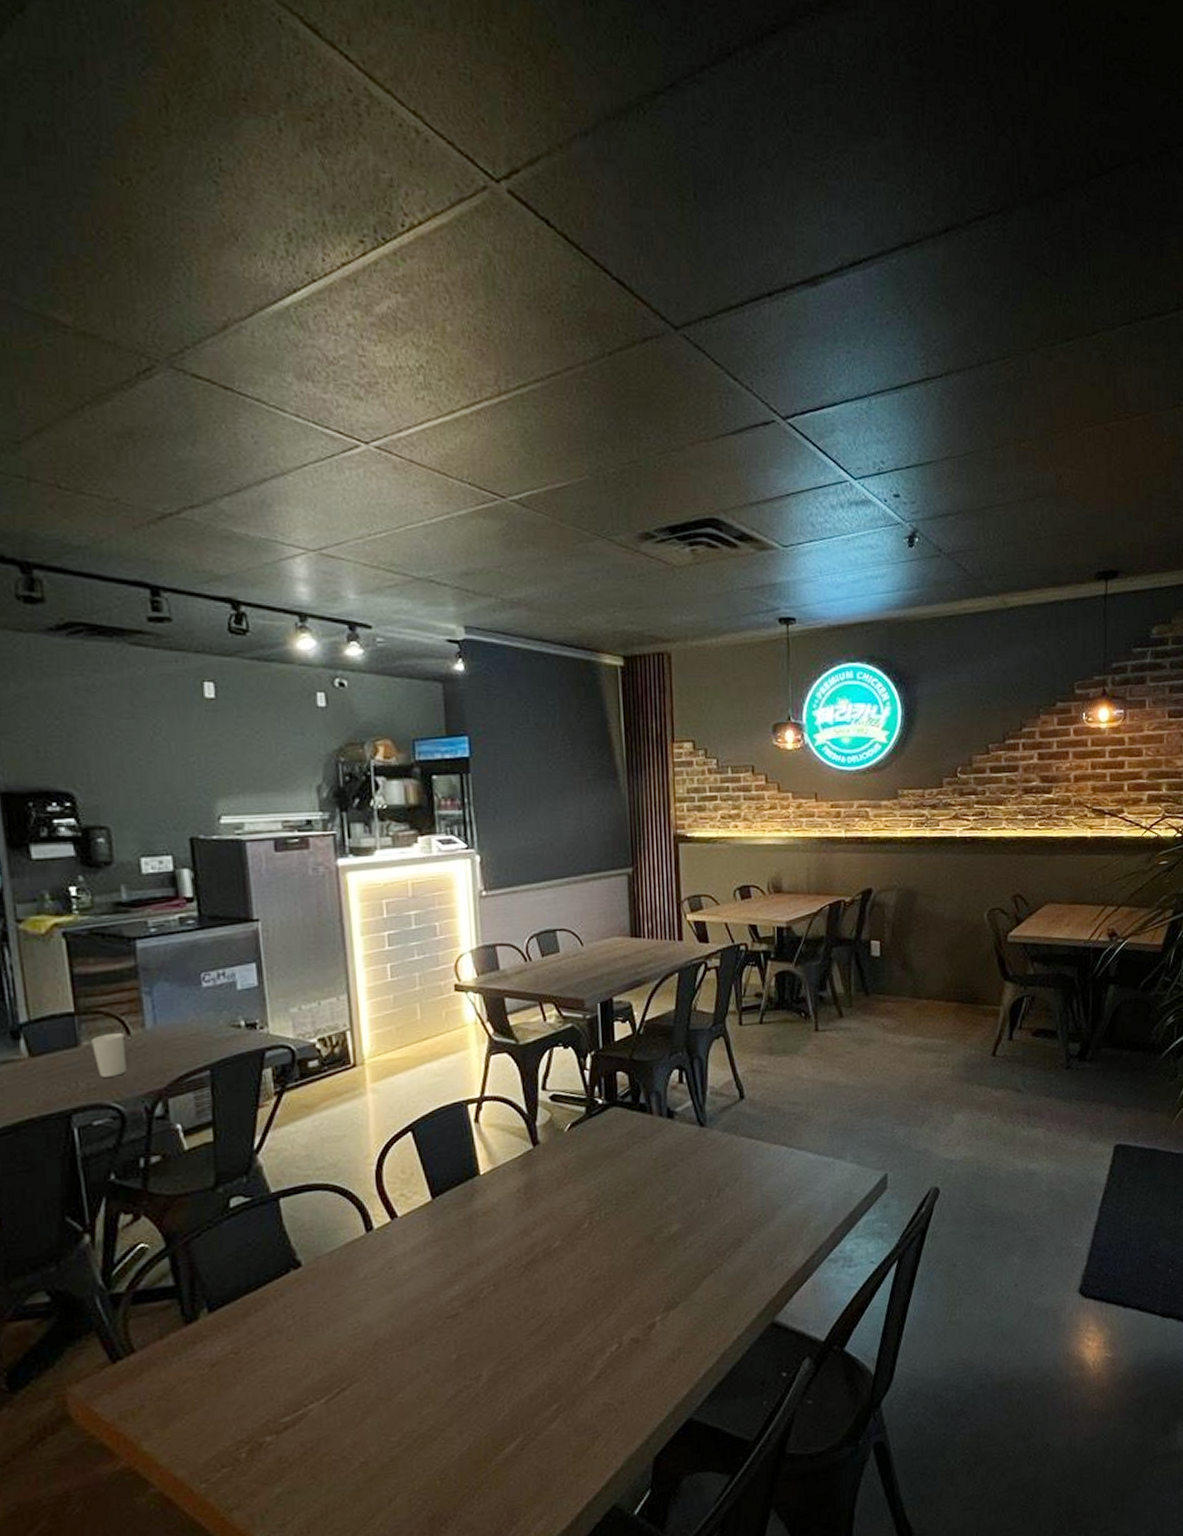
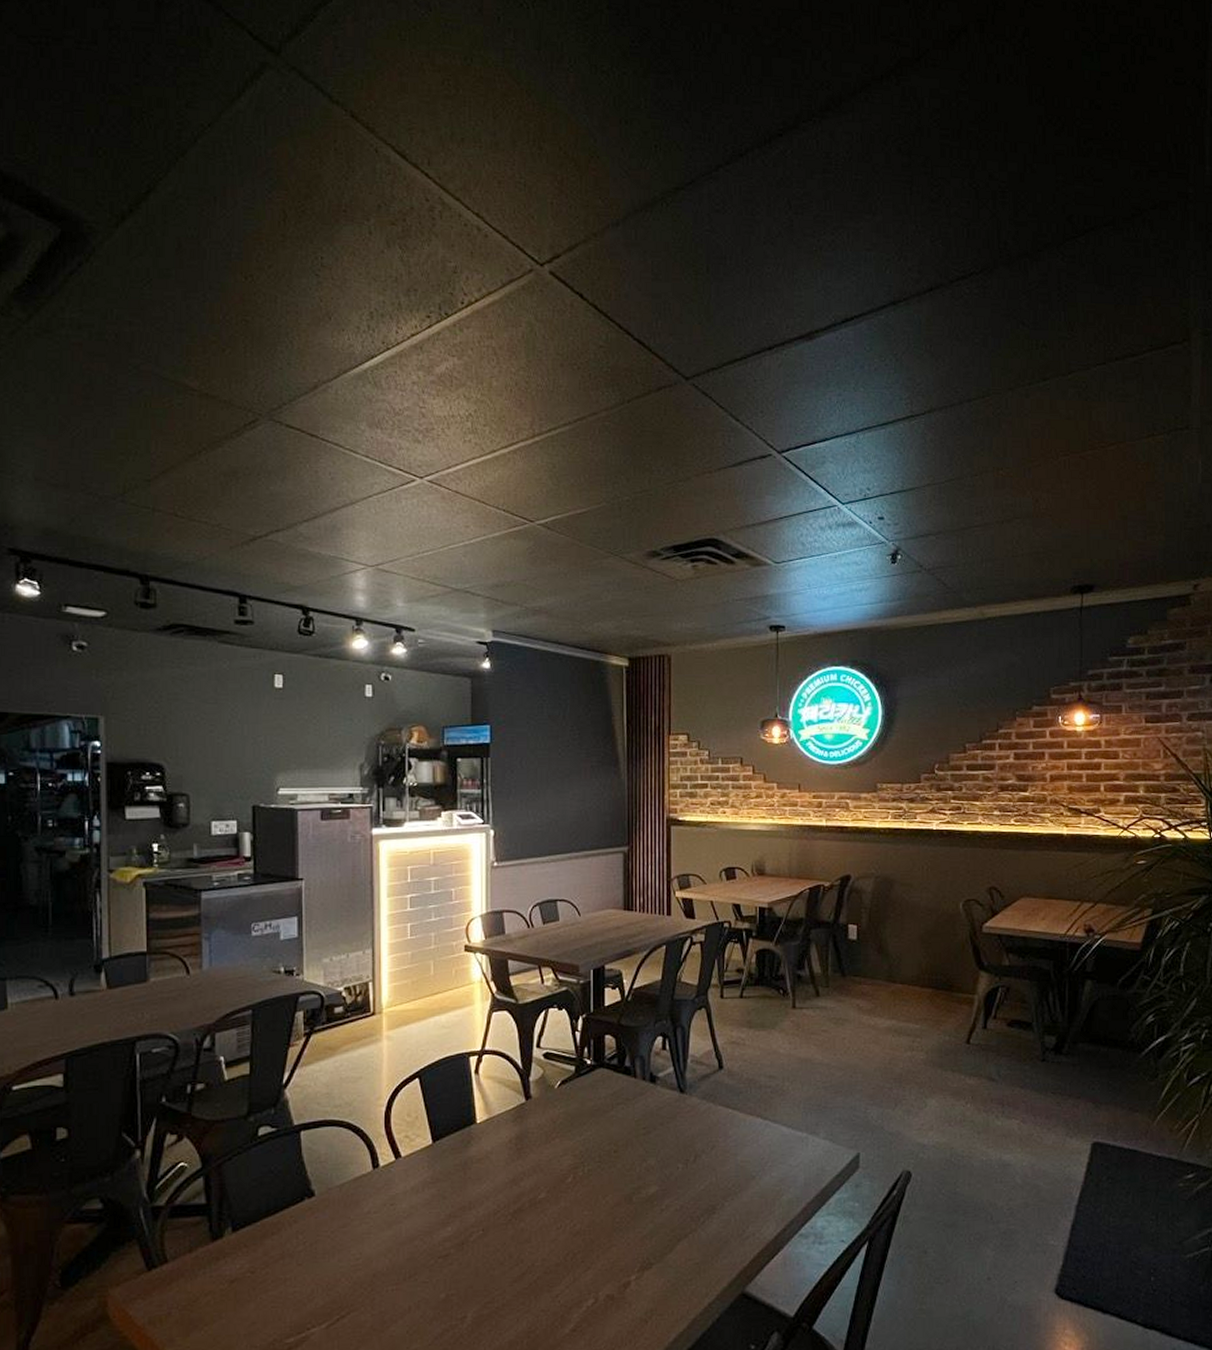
cup: present [91,1032,127,1078] -> none [158,971,184,1011]

